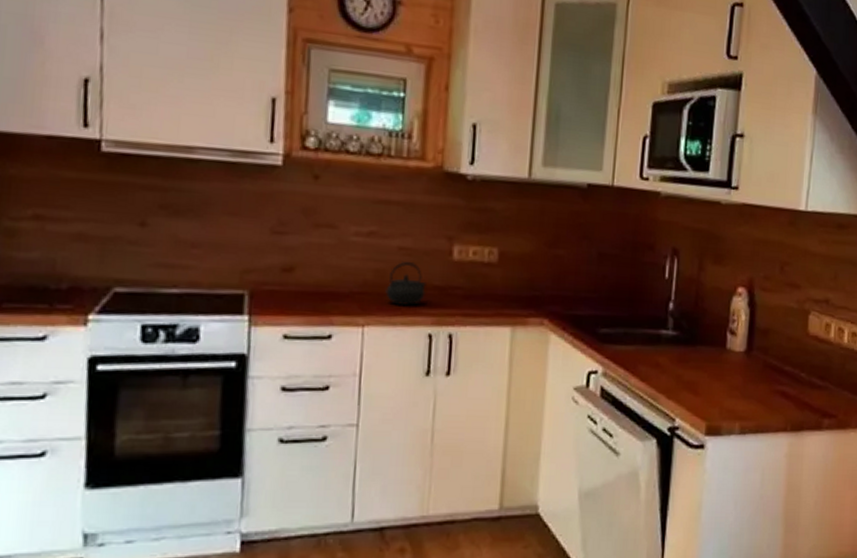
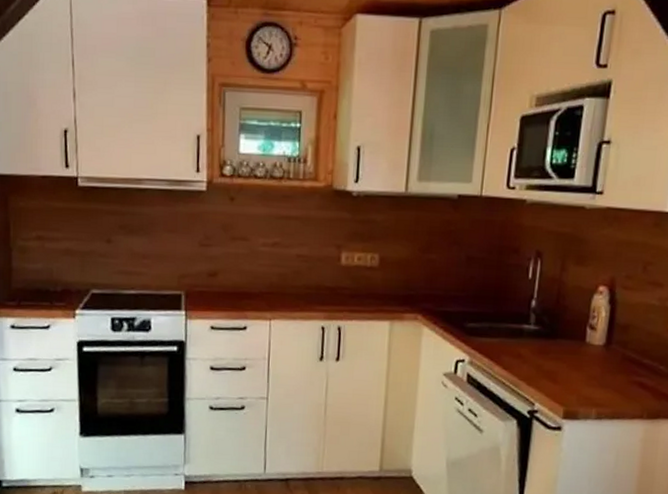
kettle: present [385,261,426,307] -> none [287,266,319,304]

